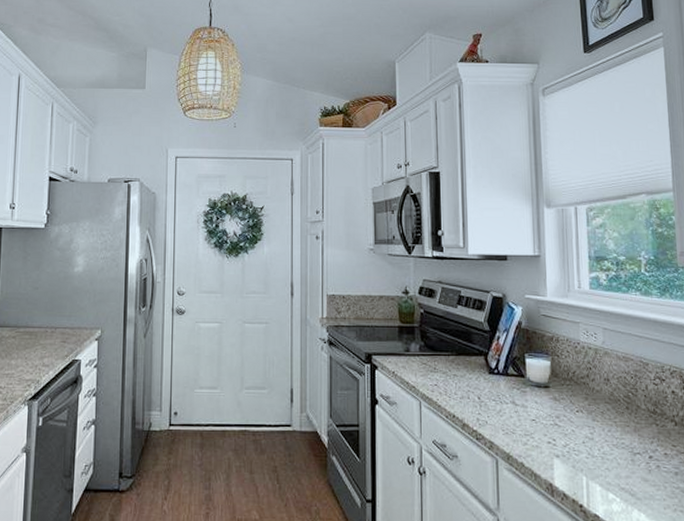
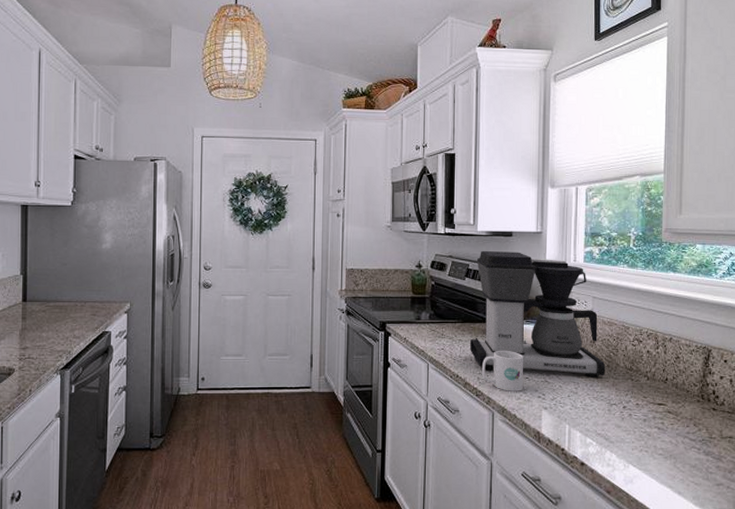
coffee maker: none [466,275,625,423] -> present [470,250,606,379]
mug: none [480,387,529,436] -> present [481,350,523,391]

